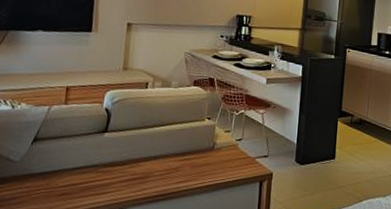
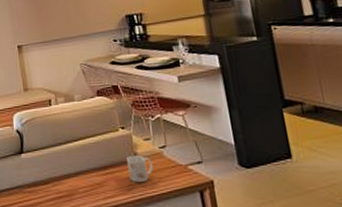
mug: none [204,145,227,170] -> present [127,156,154,182]

